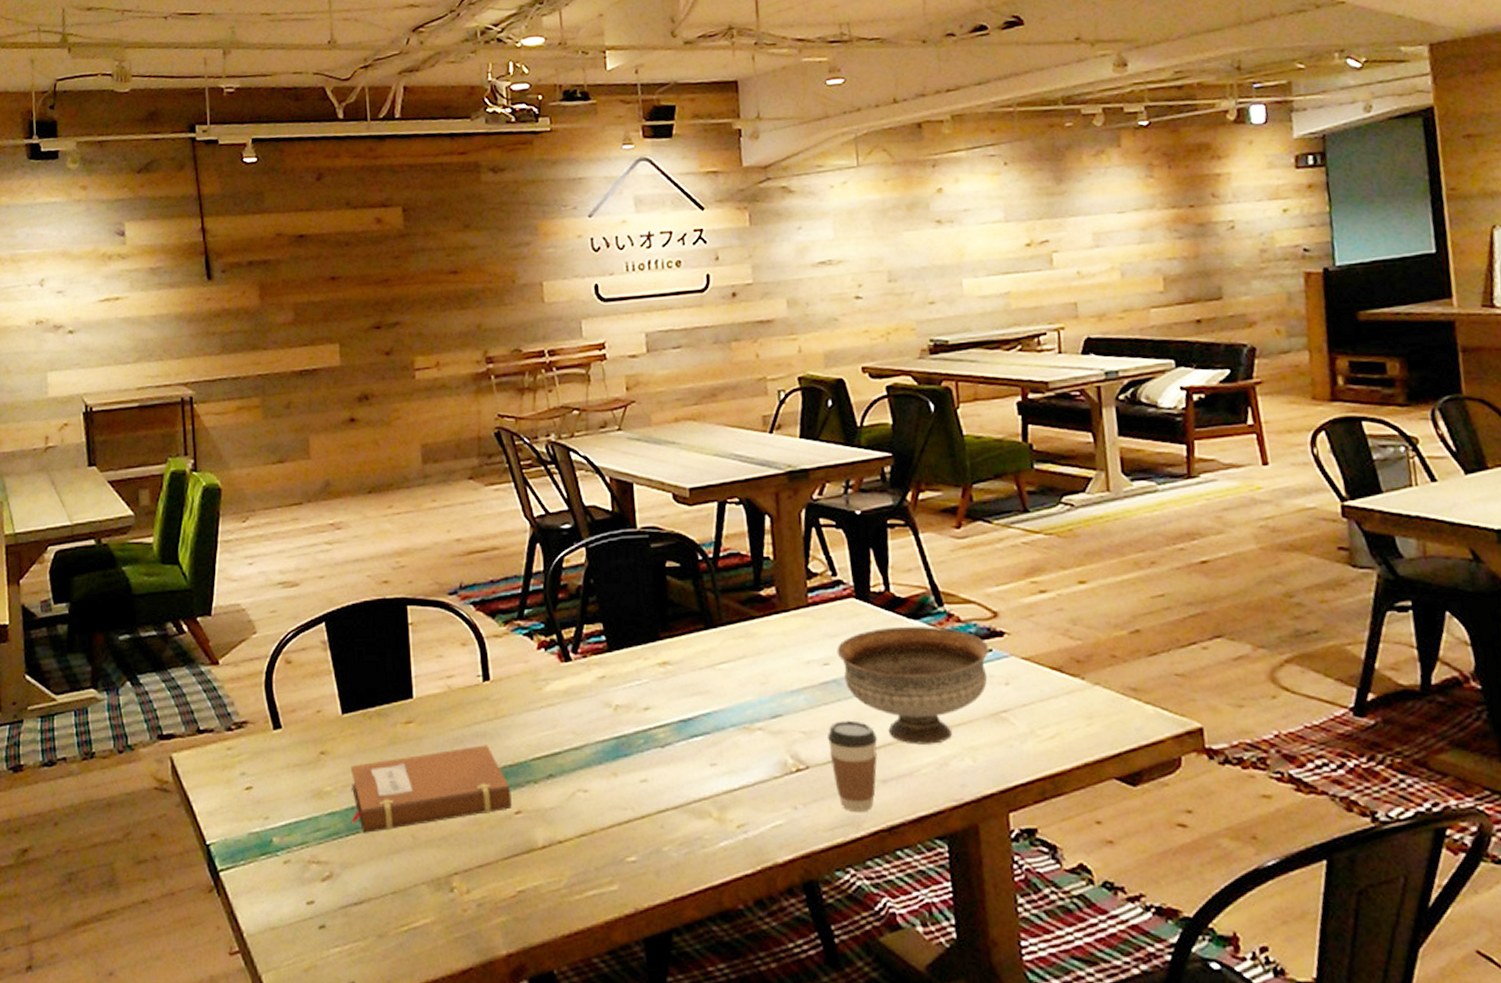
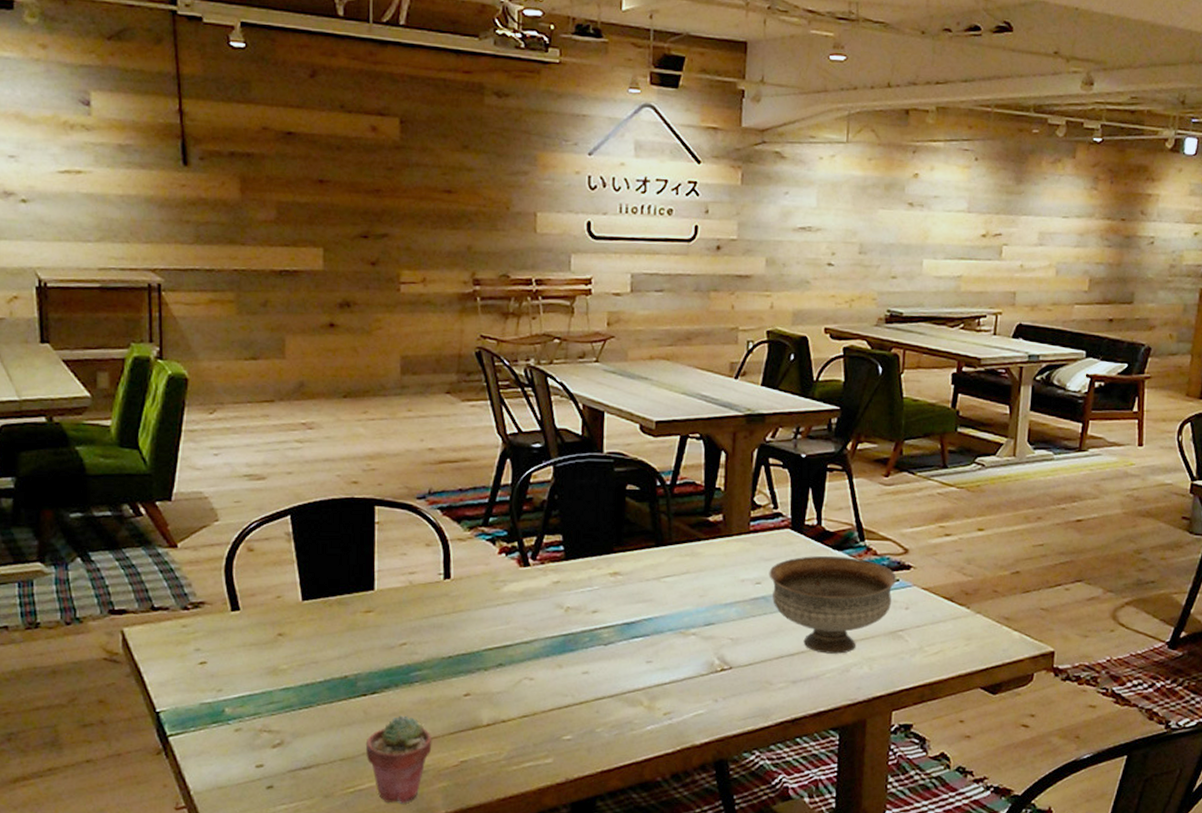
notebook: present [350,745,512,833] -> none [306,635,462,707]
potted succulent: none [416,839,486,943] -> present [365,715,432,804]
coffee cup: present [828,720,877,813] -> none [751,631,793,707]

